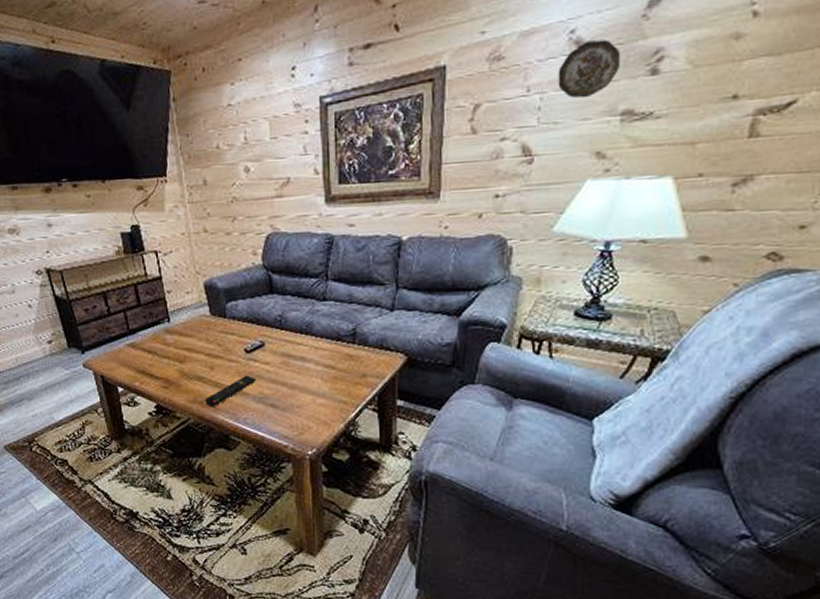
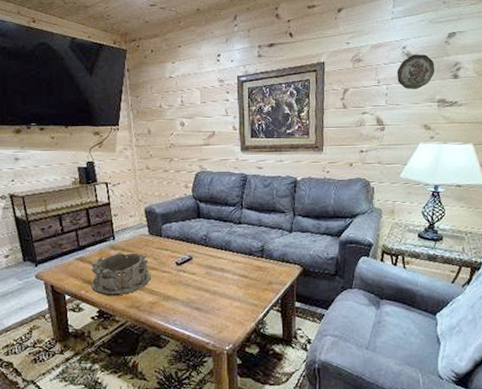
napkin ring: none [144,335,215,389] -> present [91,251,151,296]
remote control: present [205,375,257,406] -> none [141,283,185,310]

